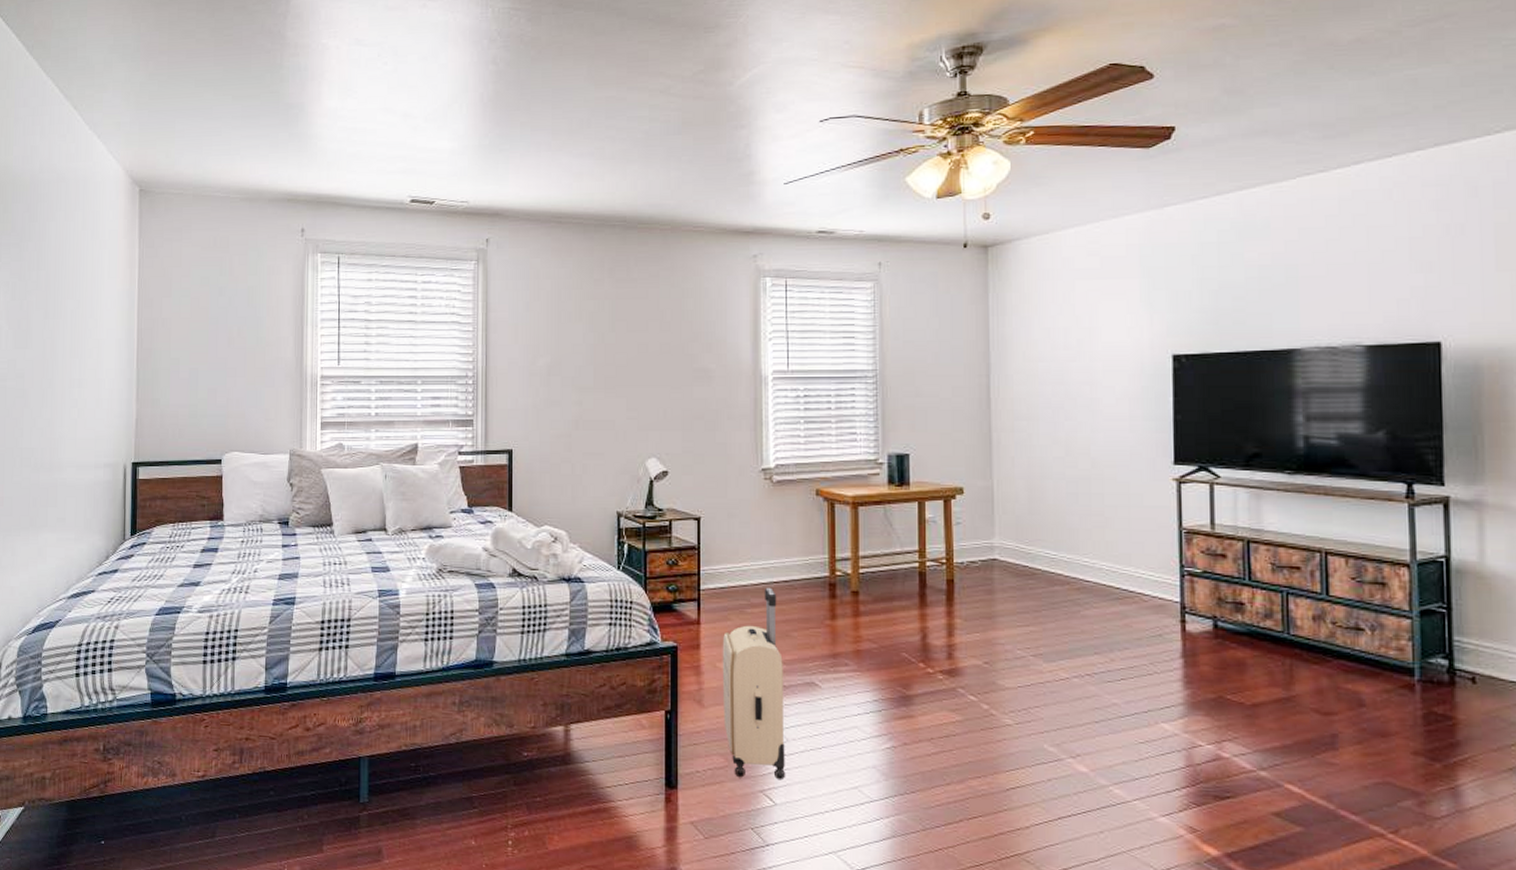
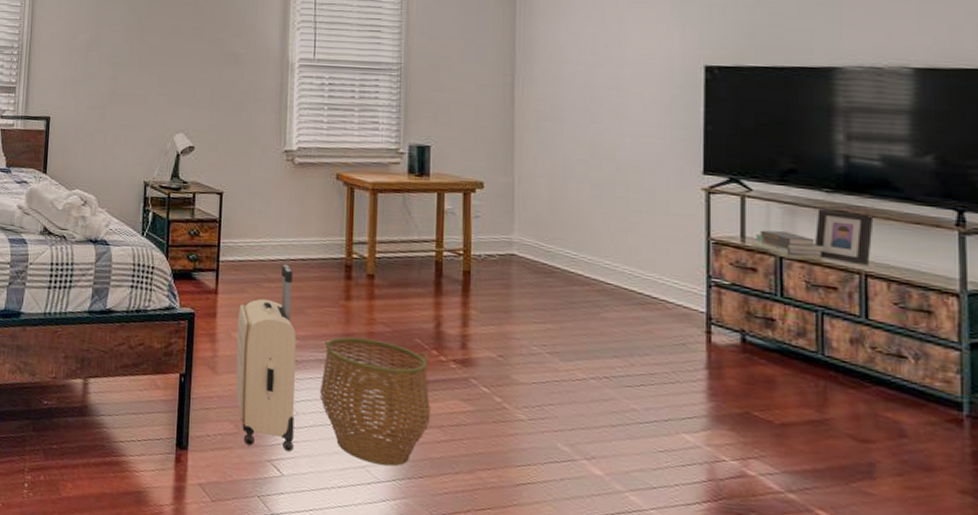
basket: none [808,656,920,784] -> present [319,337,431,467]
books: none [1220,515,1288,543] -> present [751,230,825,261]
picture frame: none [1279,491,1332,542] -> present [815,209,874,265]

